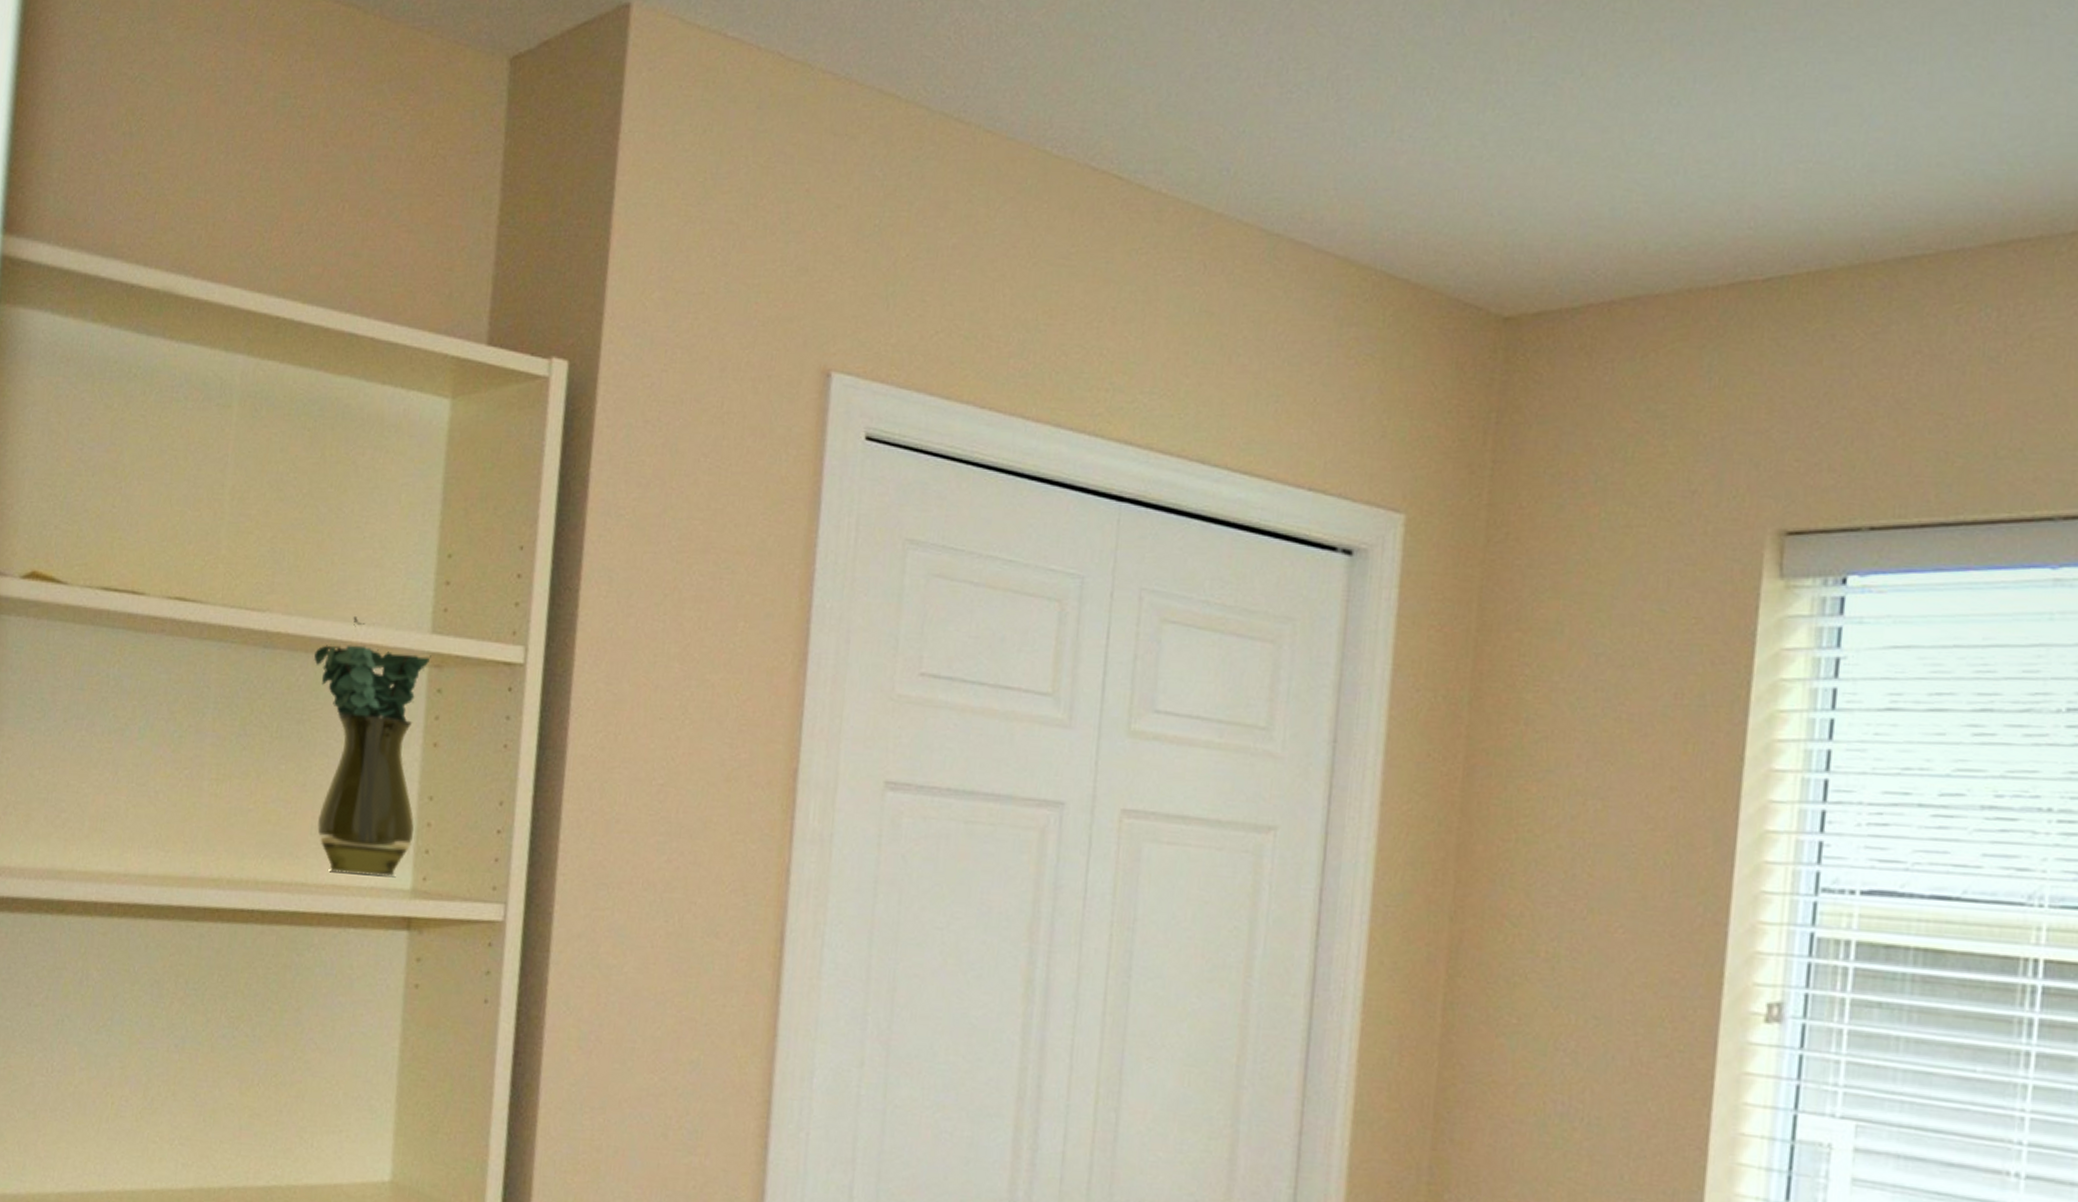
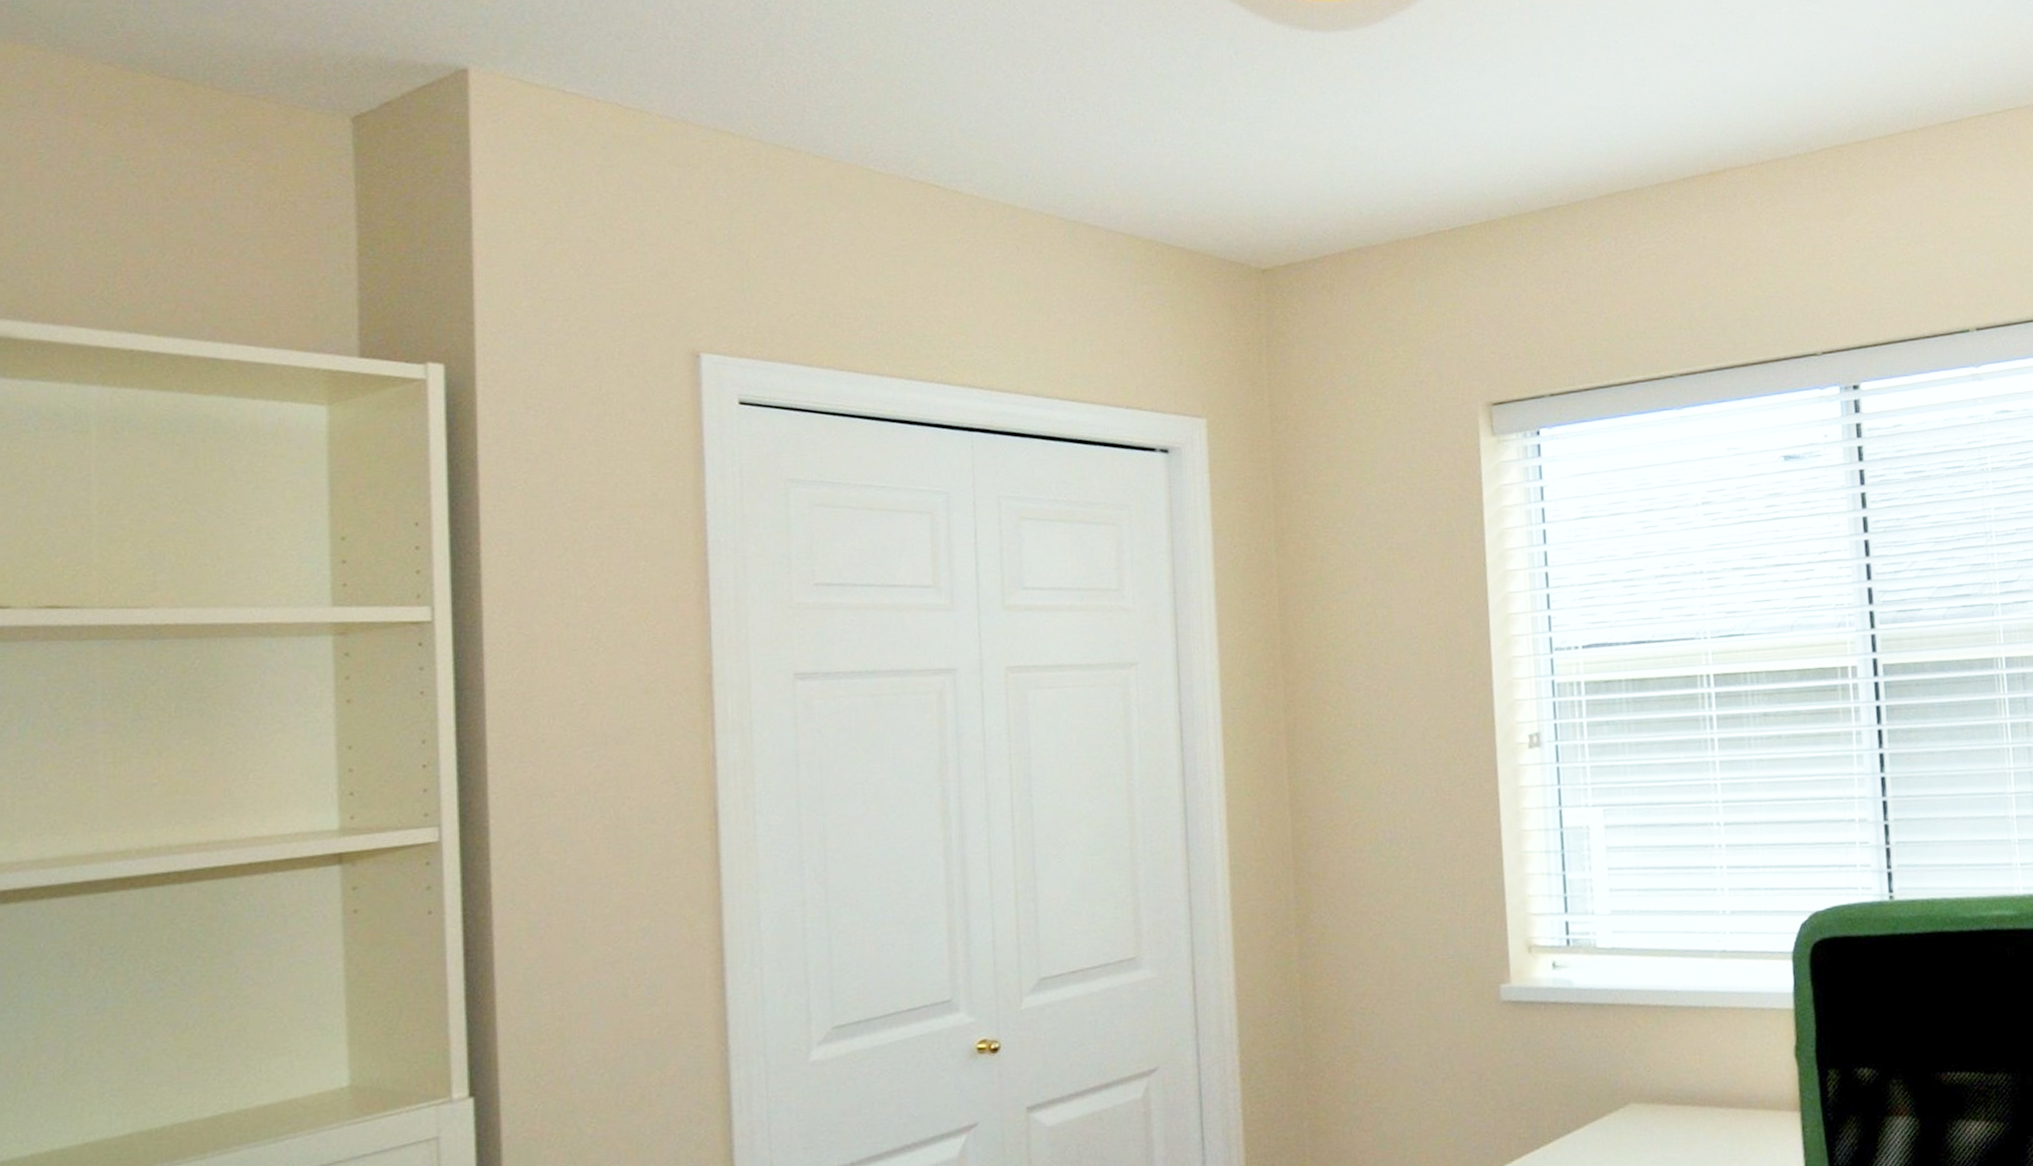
vase: present [314,615,431,876] -> none [209,600,336,826]

